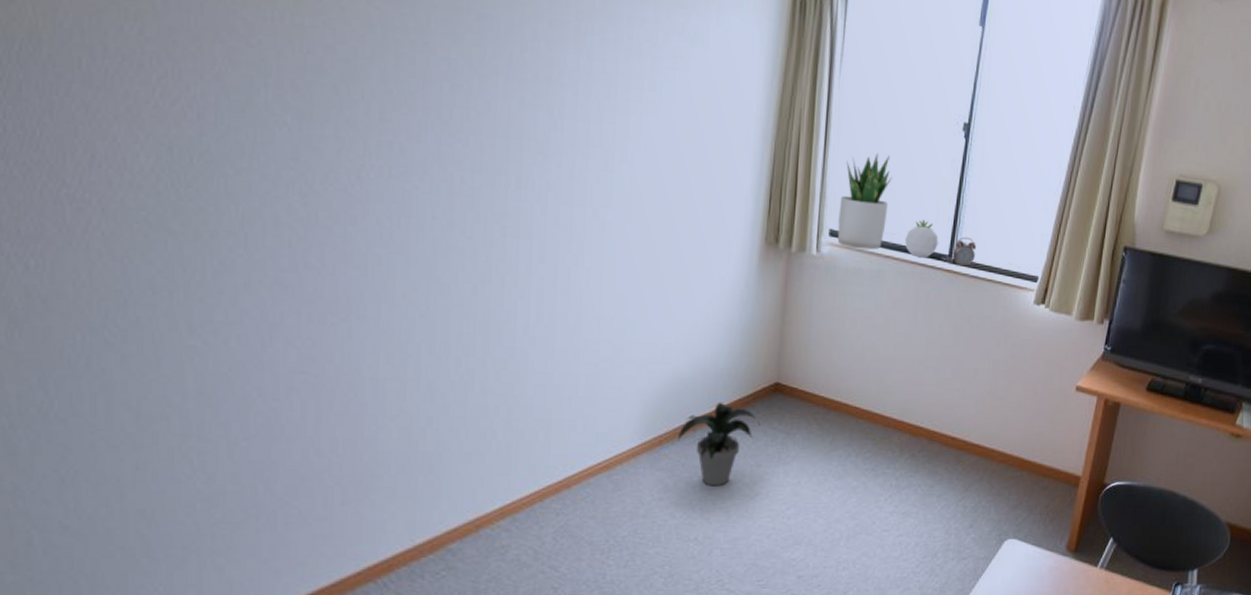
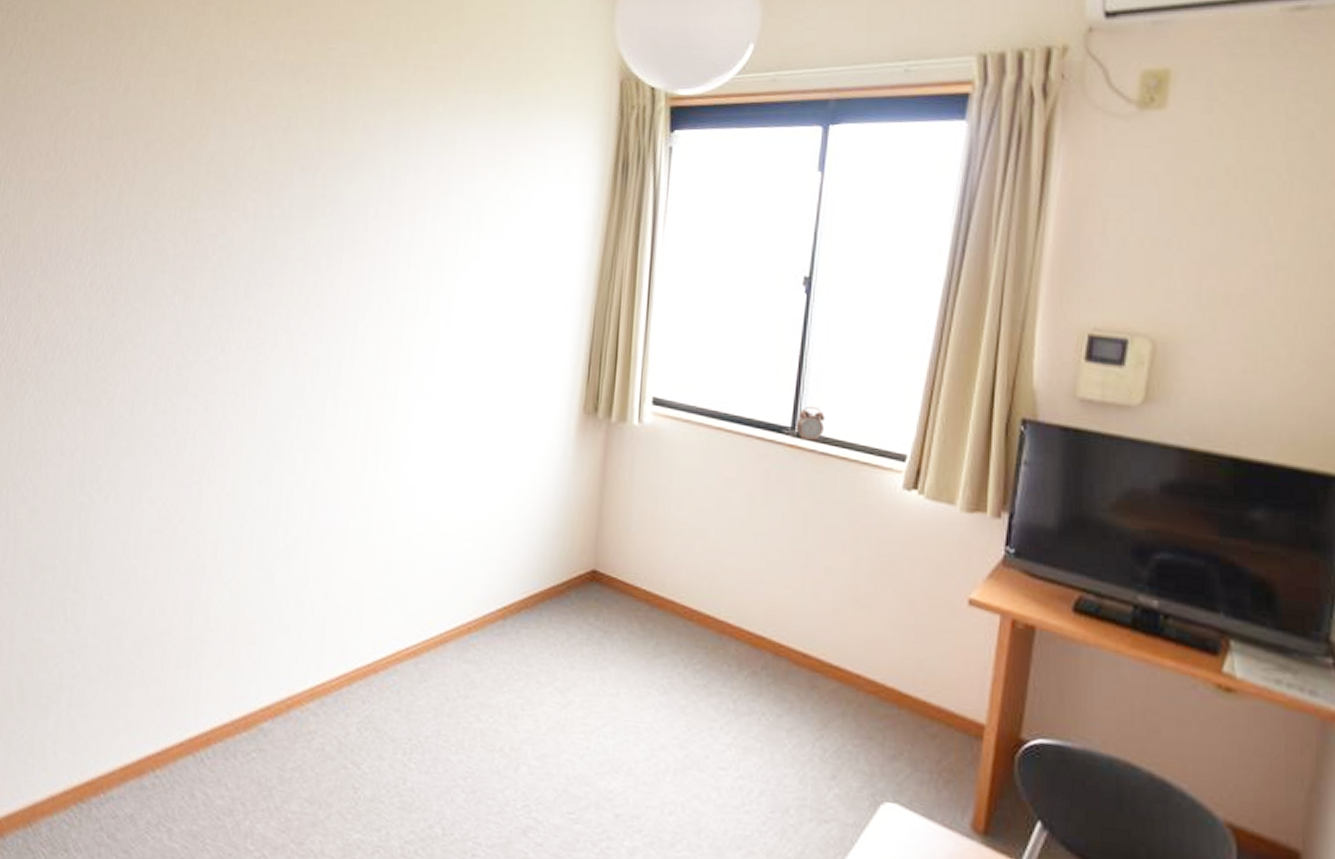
potted plant: present [677,402,760,487] -> none [486,588,575,689]
planter: present [837,153,892,250] -> none [661,313,722,421]
succulent plant: present [904,219,939,258] -> none [738,385,778,431]

